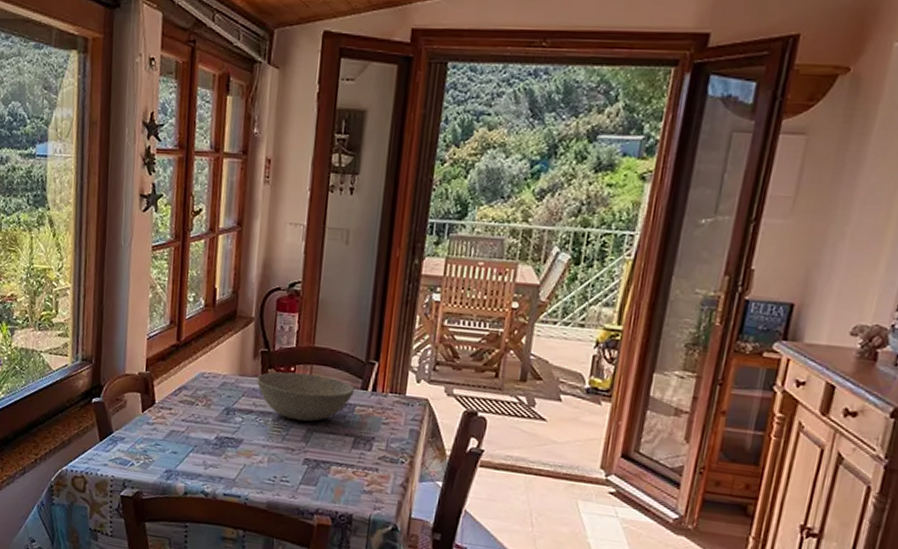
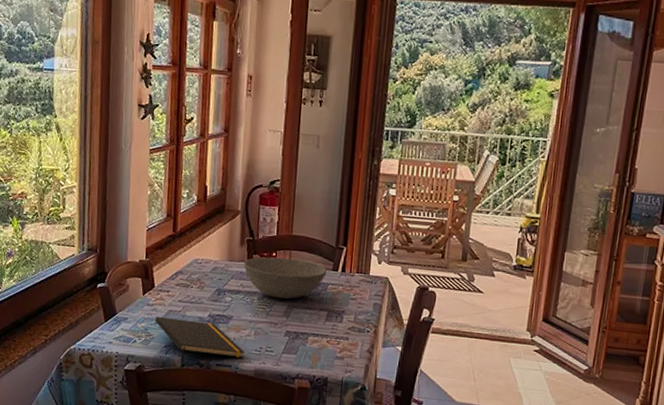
notepad: none [156,436,257,493] -> present [155,316,245,364]

